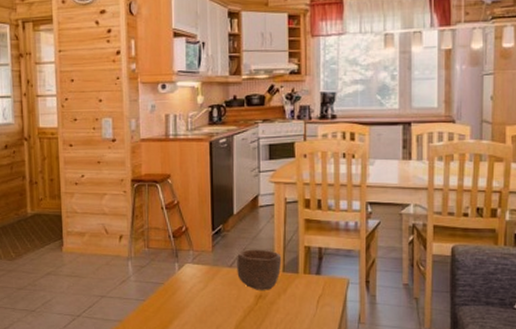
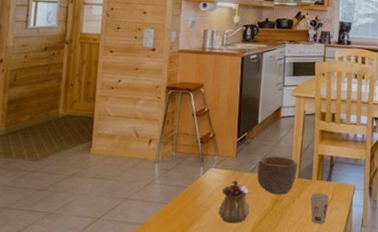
teapot: none [198,276,231,321] -> present [218,181,250,224]
cup: none [297,288,320,321] -> present [310,193,330,224]

